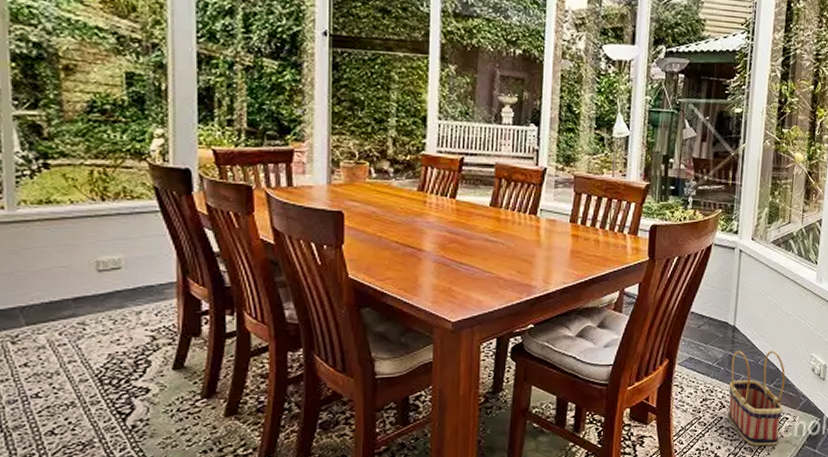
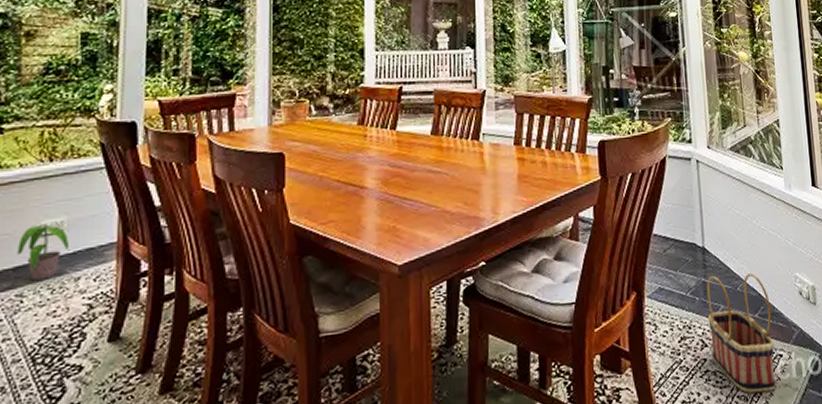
potted plant: none [75,260,129,311] -> present [17,224,70,281]

